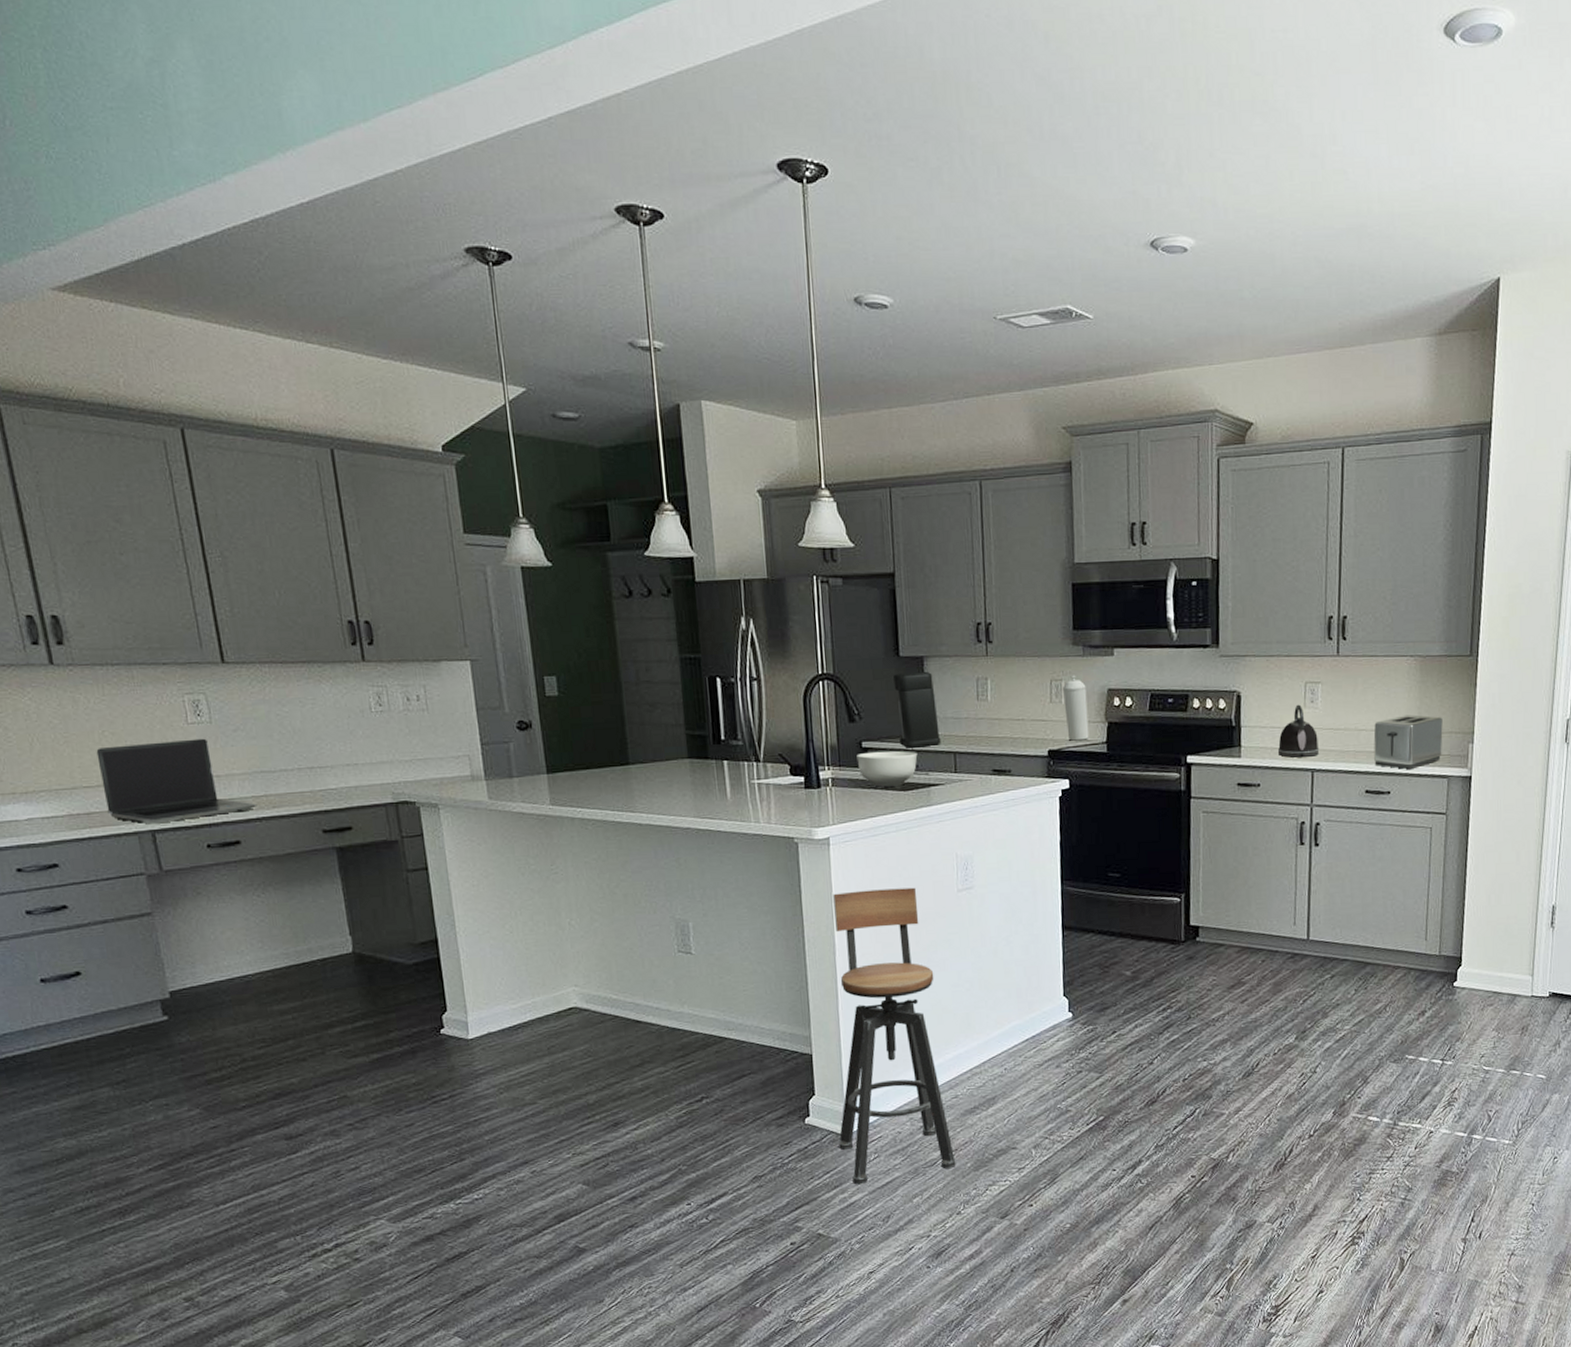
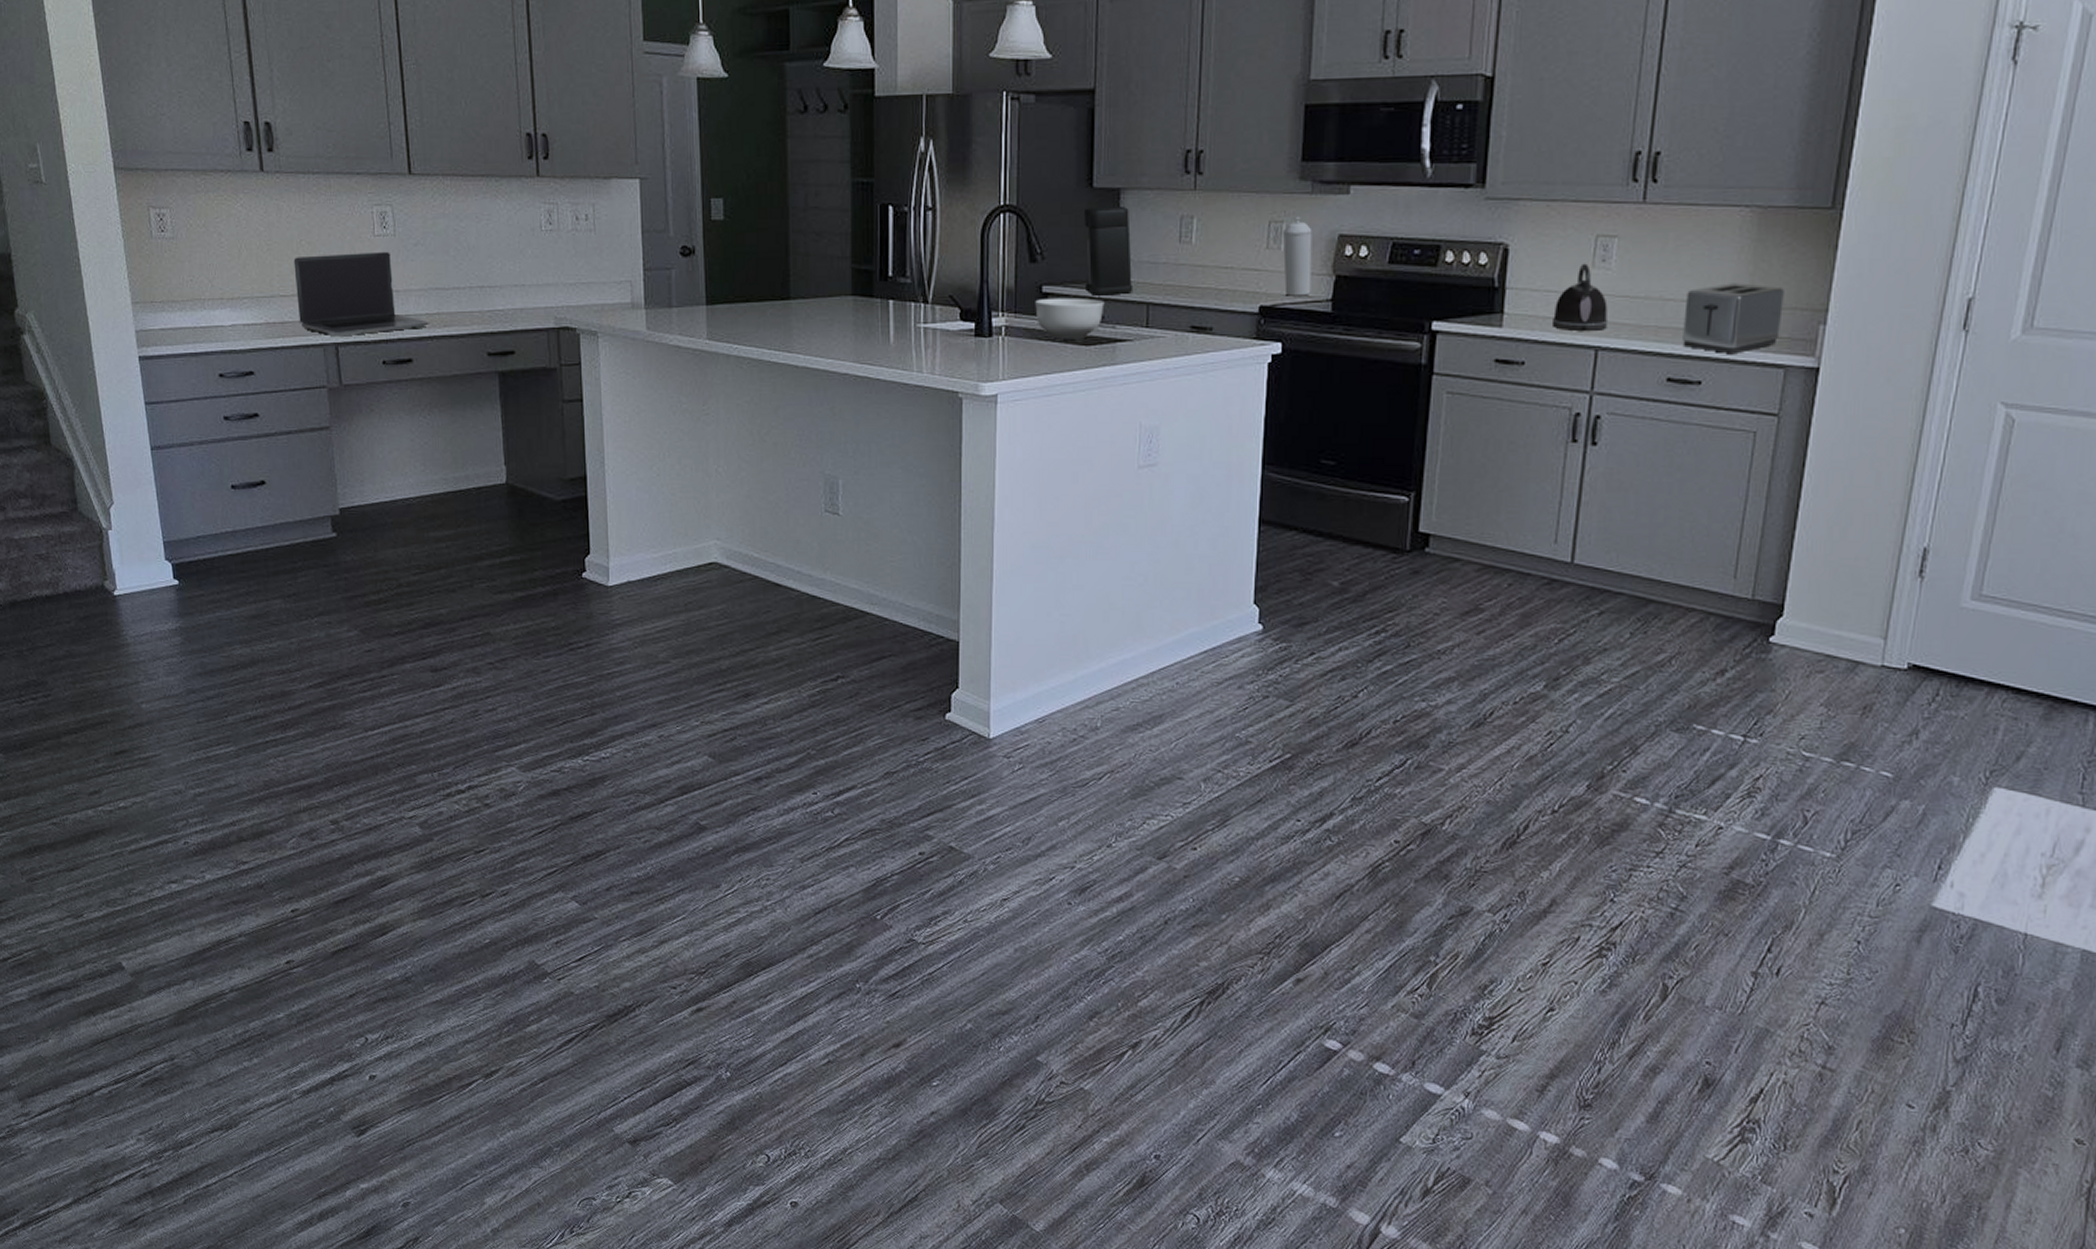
bar stool: present [833,887,956,1185] -> none [980,458,1111,797]

